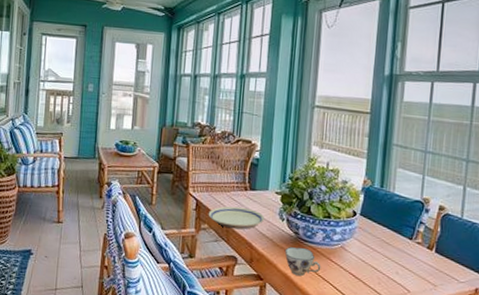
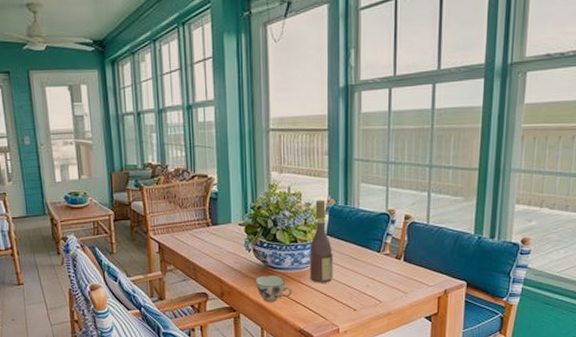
plate: present [208,206,264,230] -> none [172,243,230,267]
wine bottle: none [339,178,365,264] -> present [310,199,334,283]

